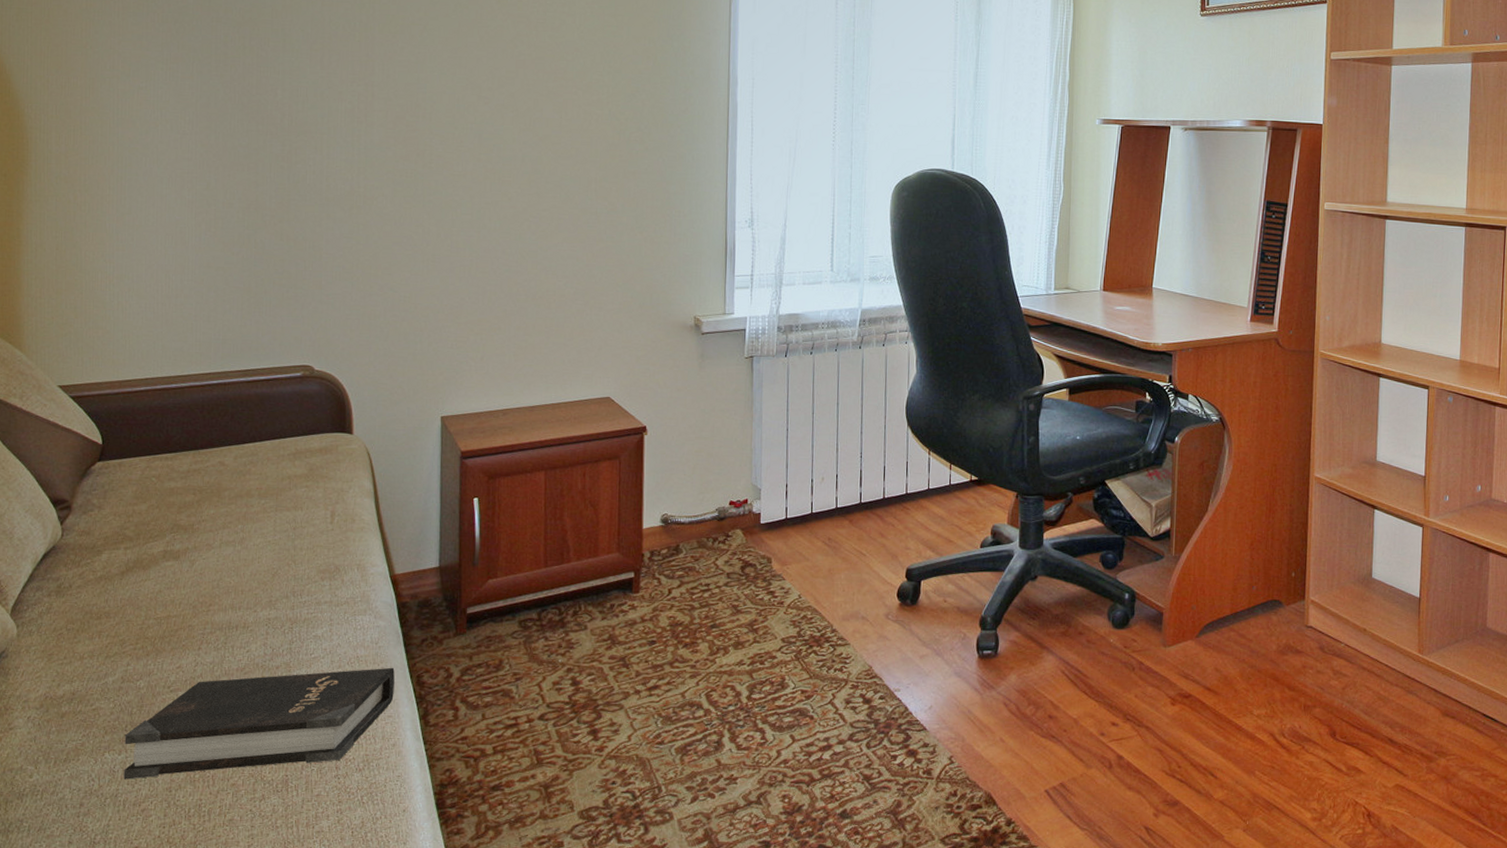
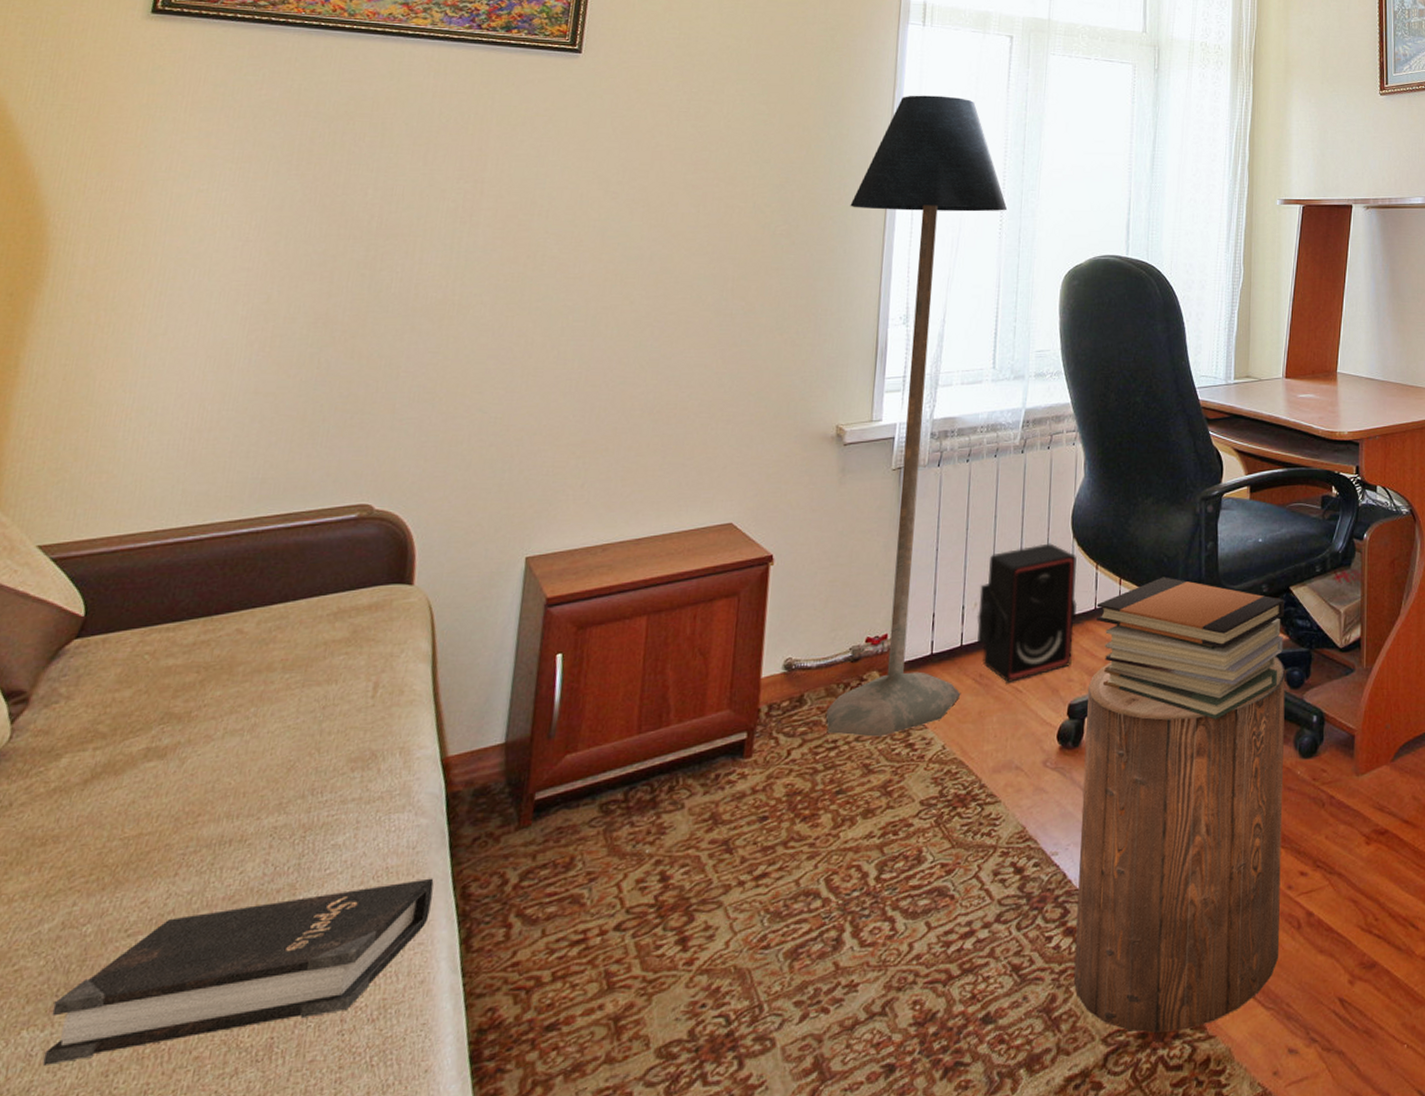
floor lamp: none [695,9,840,584] -> present [826,95,1008,737]
stereo: none [824,429,913,547] -> present [976,543,1078,682]
stool: none [915,535,1101,839] -> present [1073,656,1286,1033]
book stack: none [929,465,1100,591] -> present [1095,577,1284,720]

